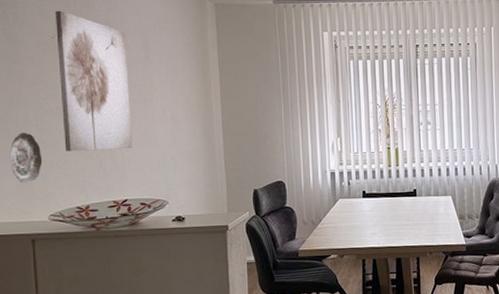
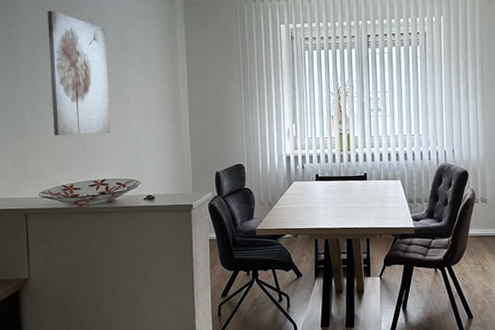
decorative plate: present [10,132,43,184] -> none [8,119,35,164]

